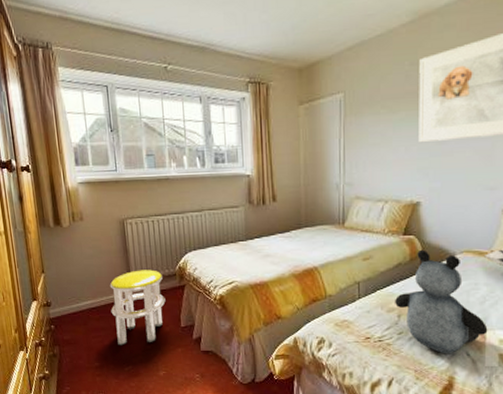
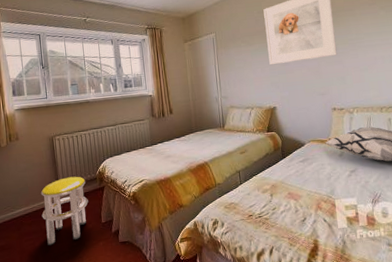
teddy bear: present [395,249,488,353] -> none [267,141,336,222]

